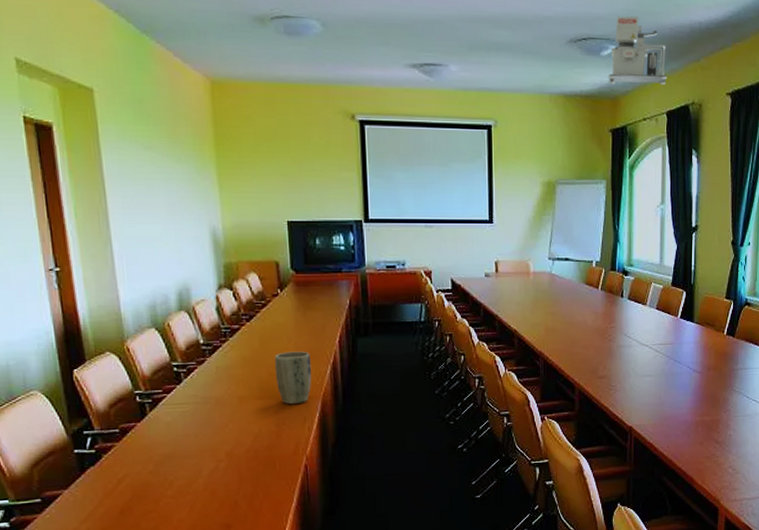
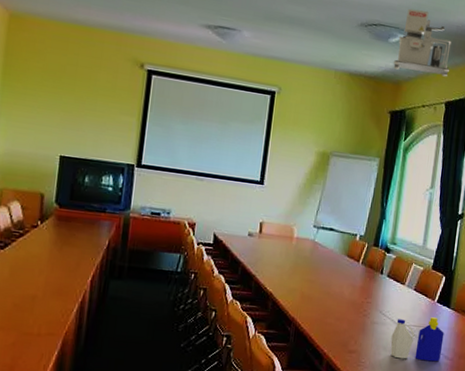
plant pot: present [274,351,312,405] -> none [19,284,60,340]
bottle: none [639,333,691,378] -> present [390,317,444,362]

